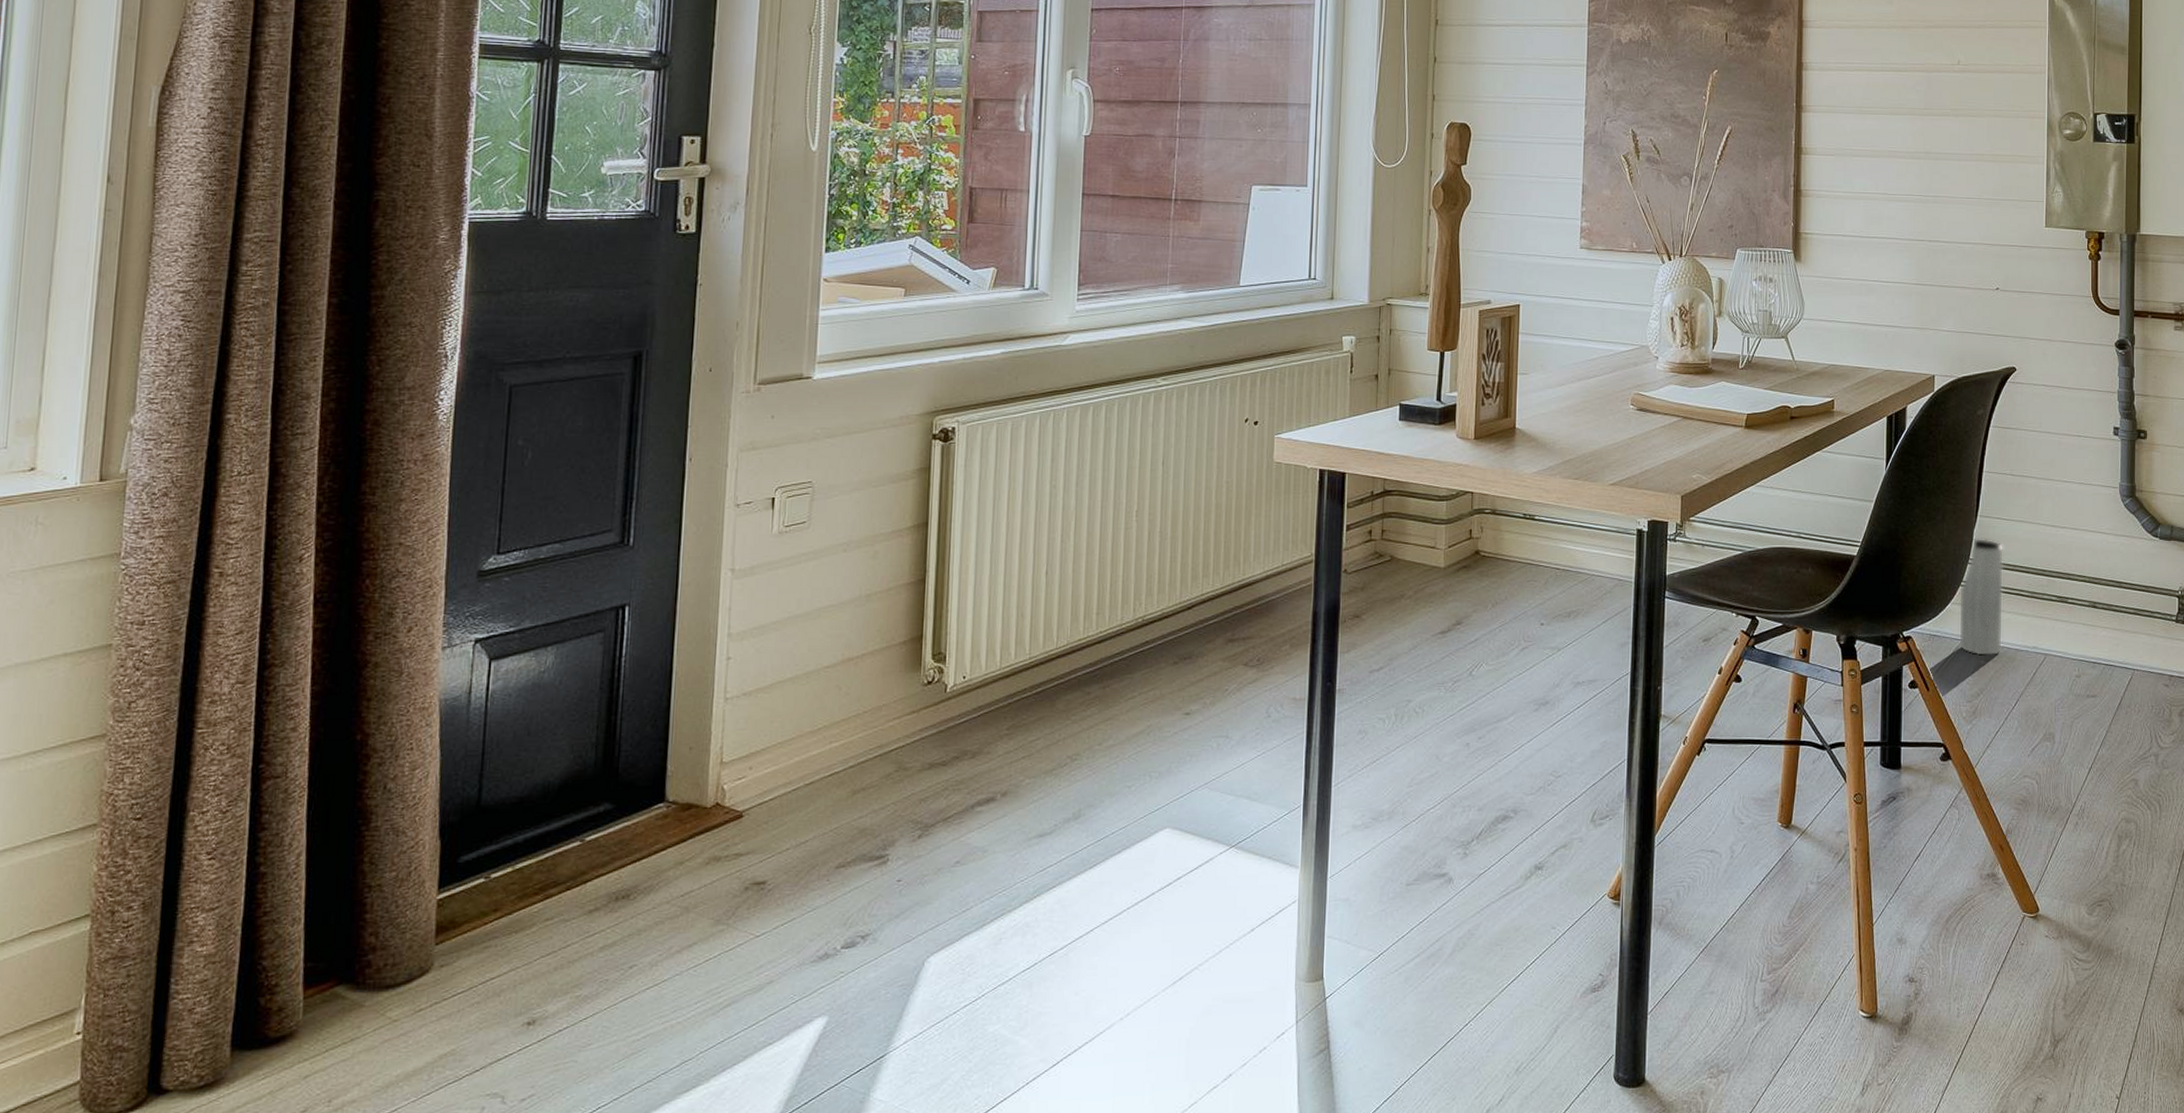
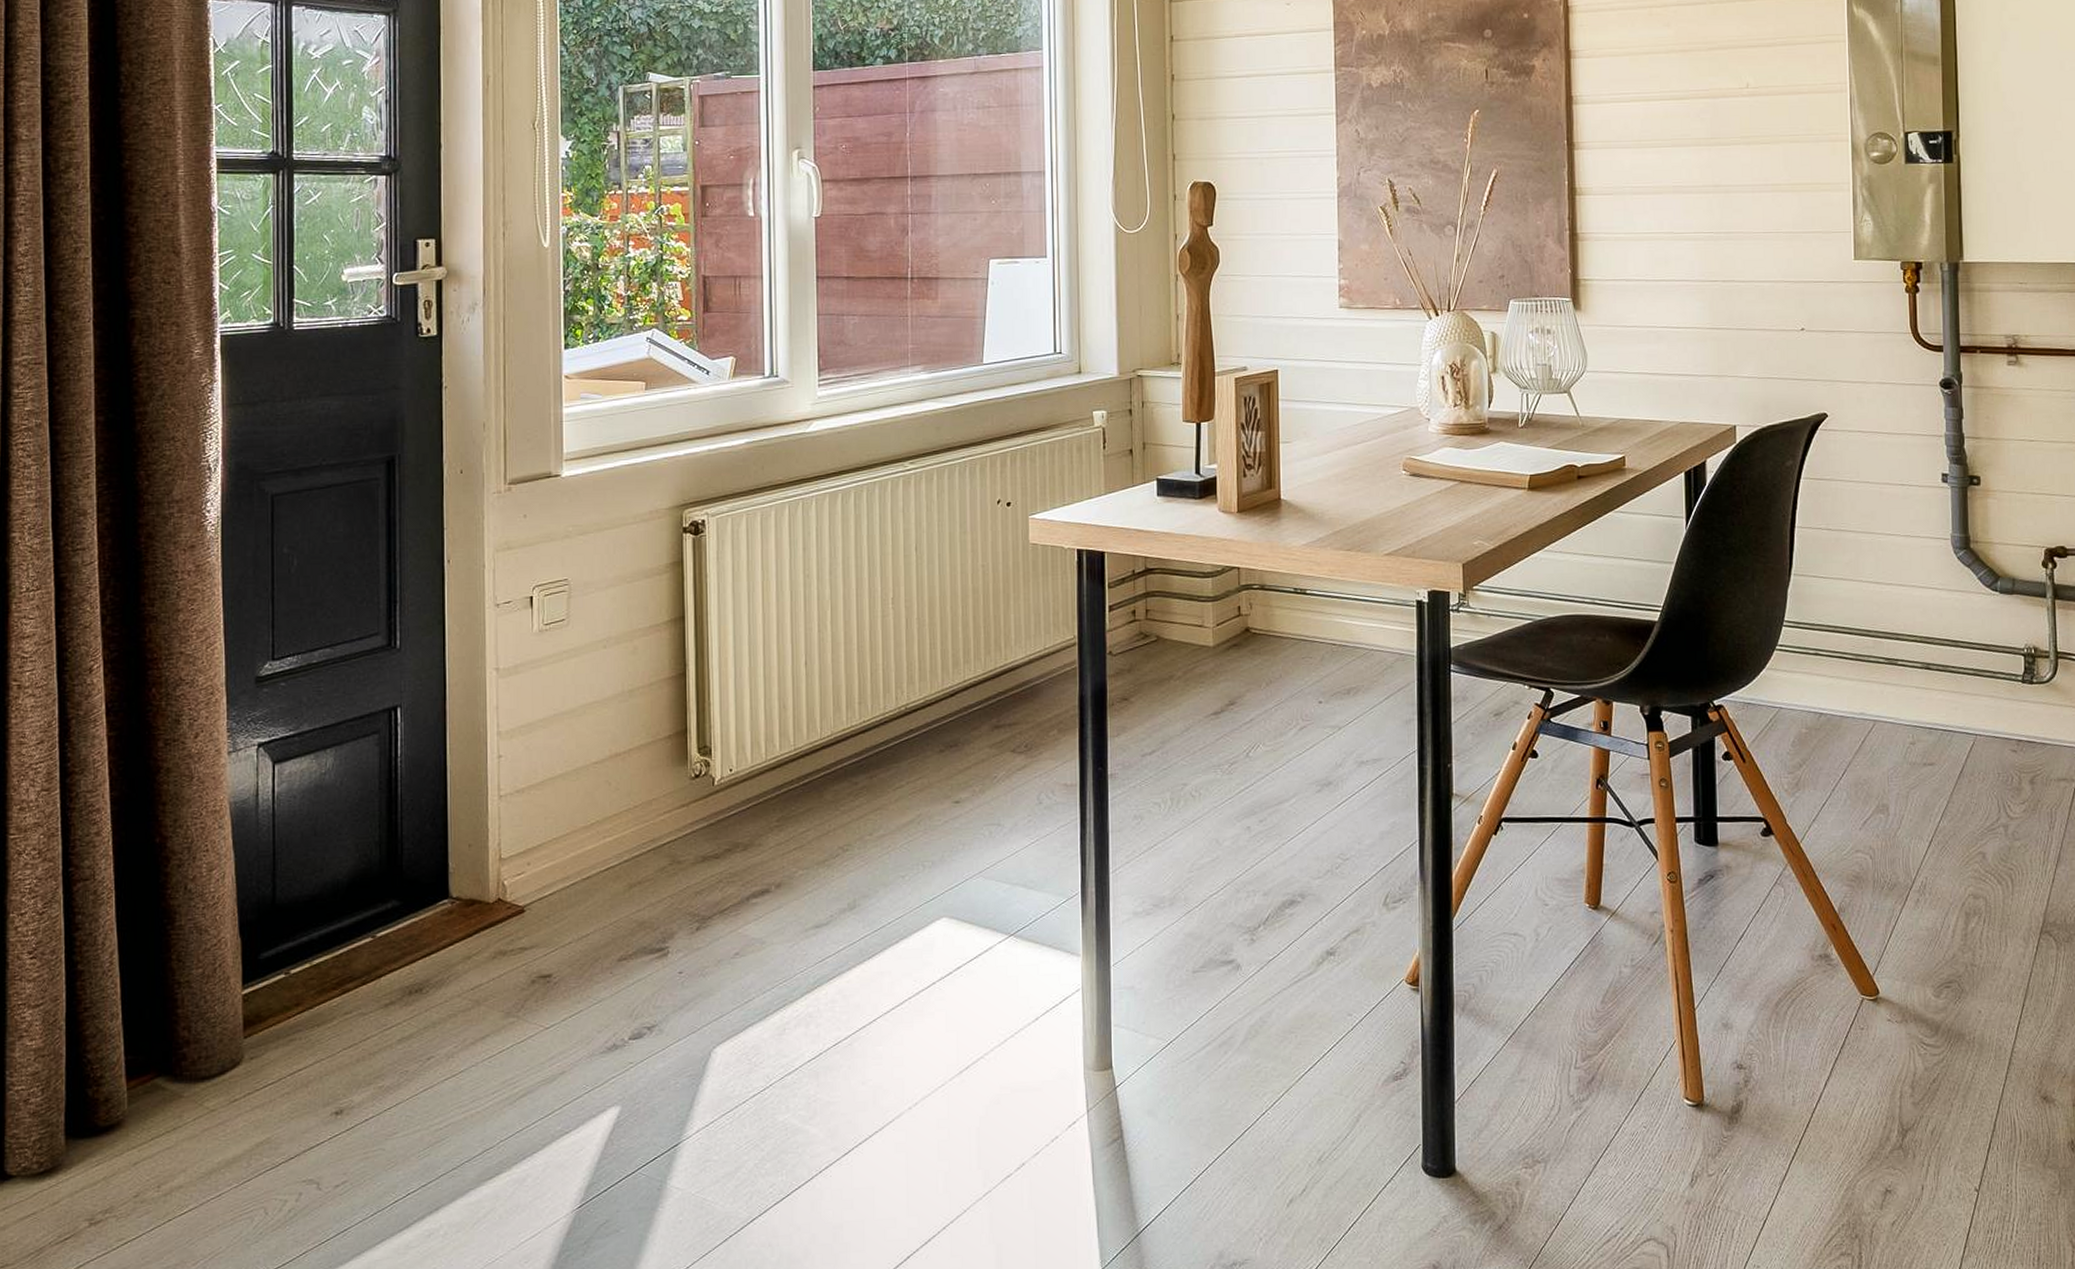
vase: present [1959,538,2004,657] -> none [1775,598,1826,725]

